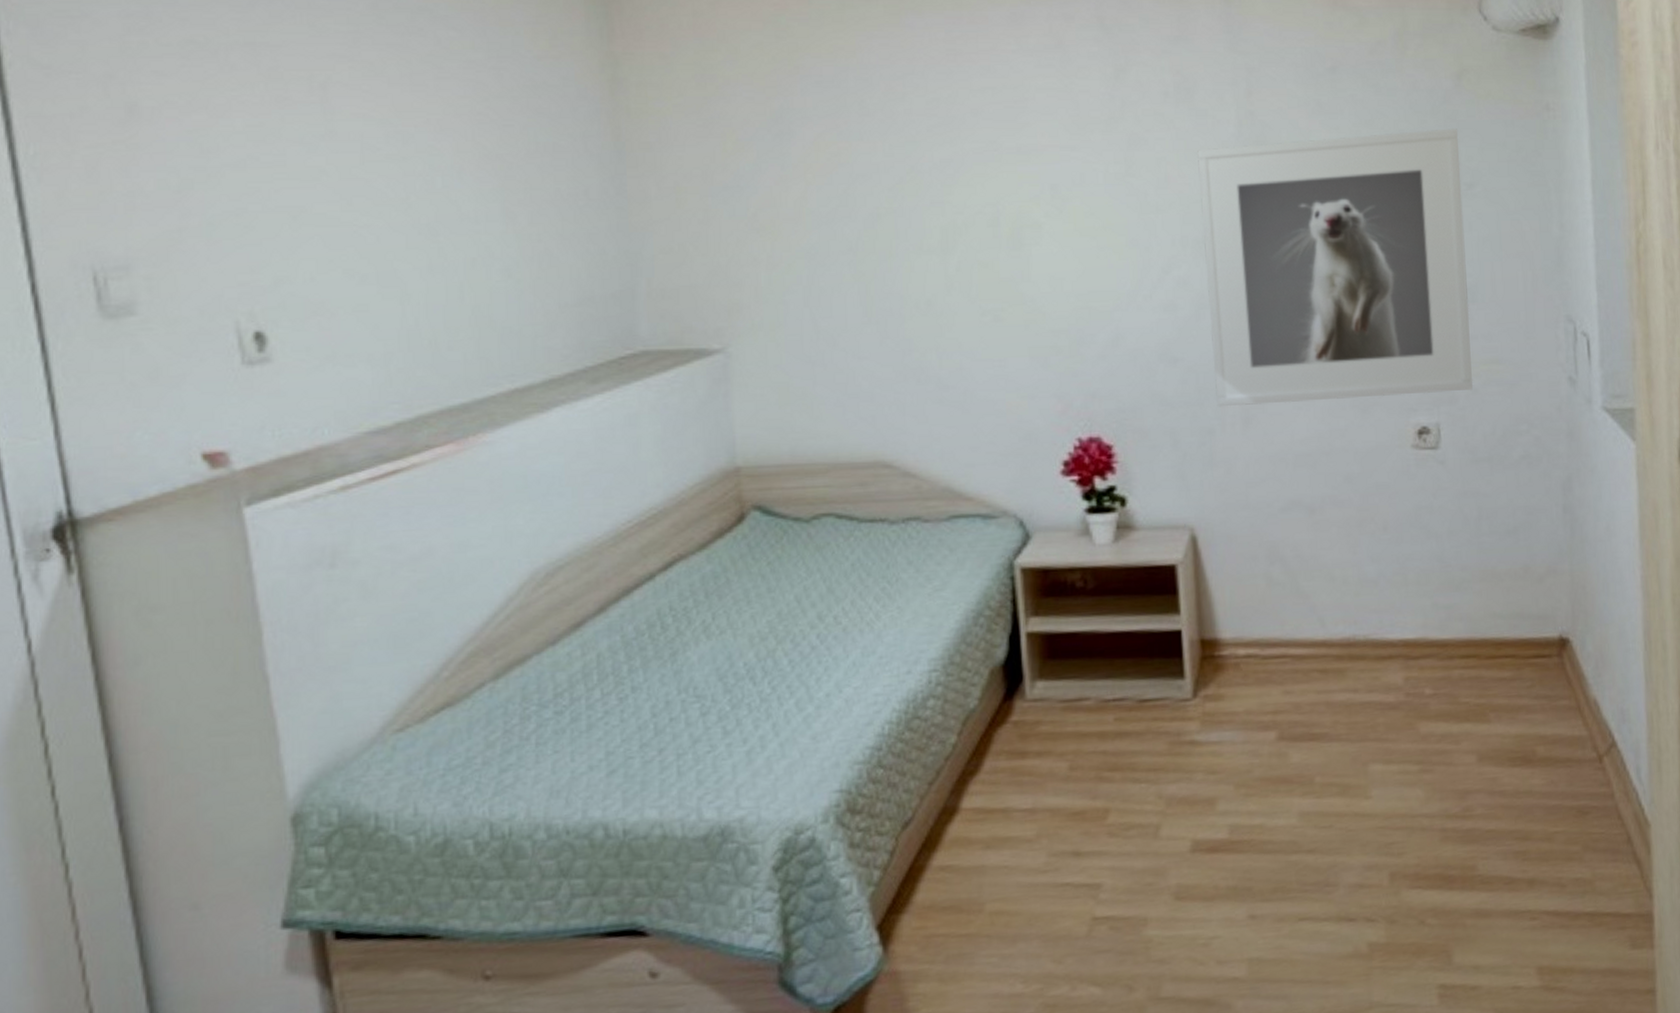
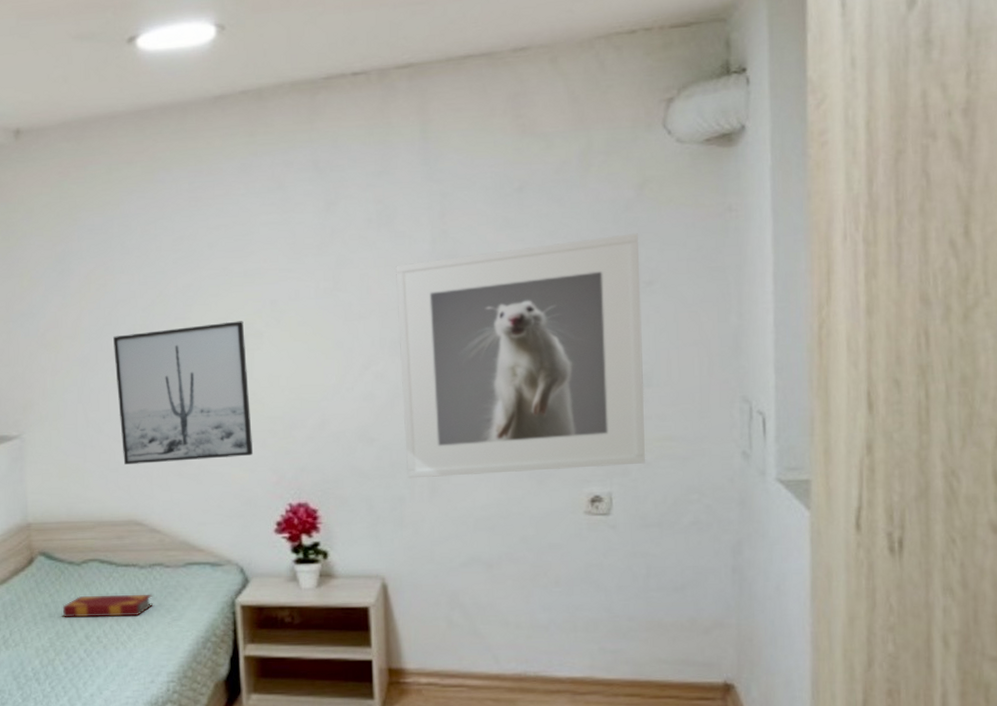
hardback book: none [786,557,908,592] -> present [62,594,153,617]
wall art: none [850,208,1032,388] -> present [113,321,253,464]

